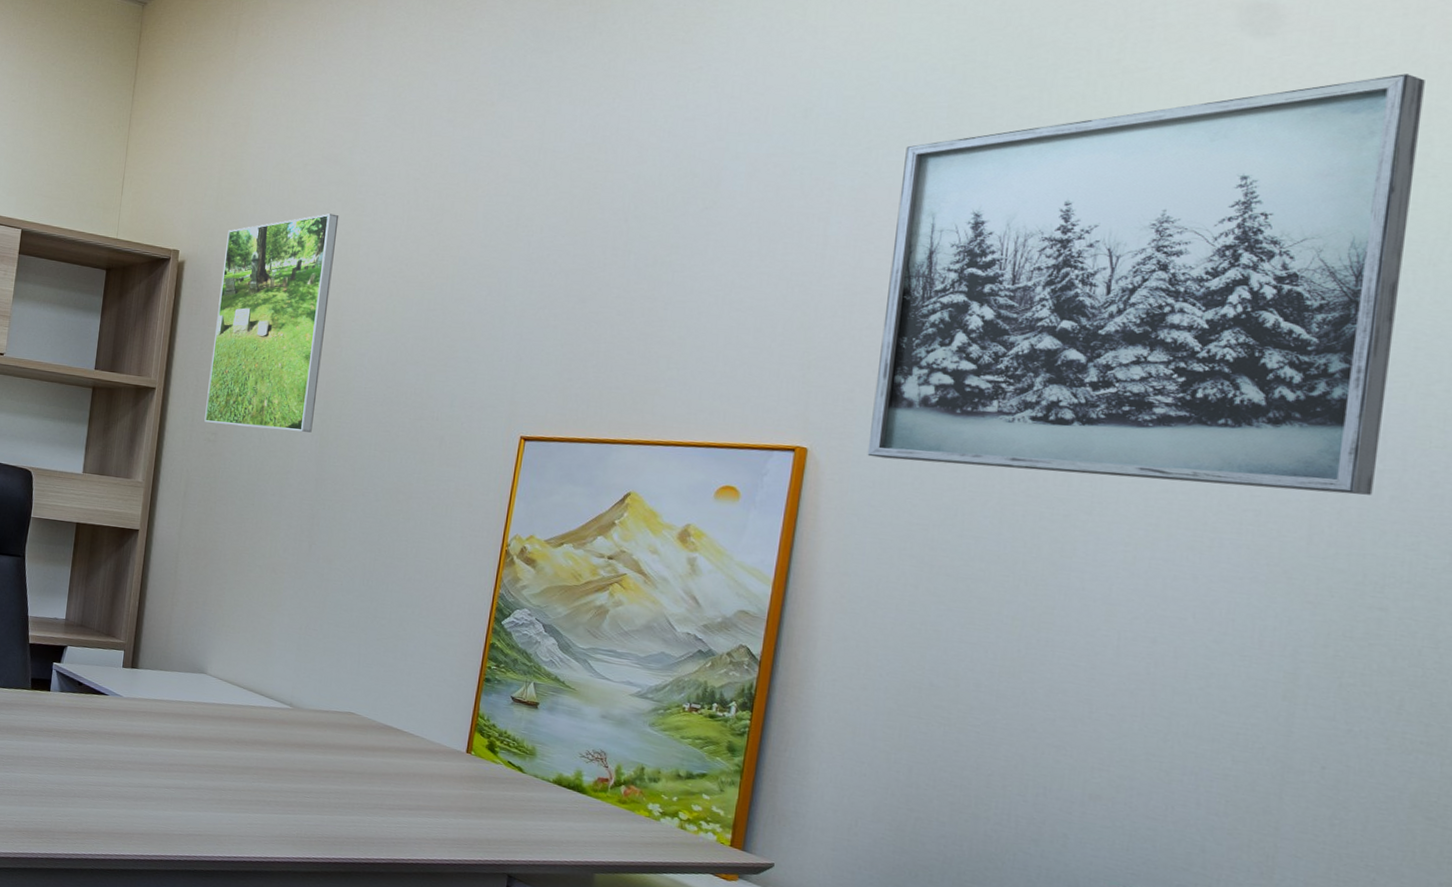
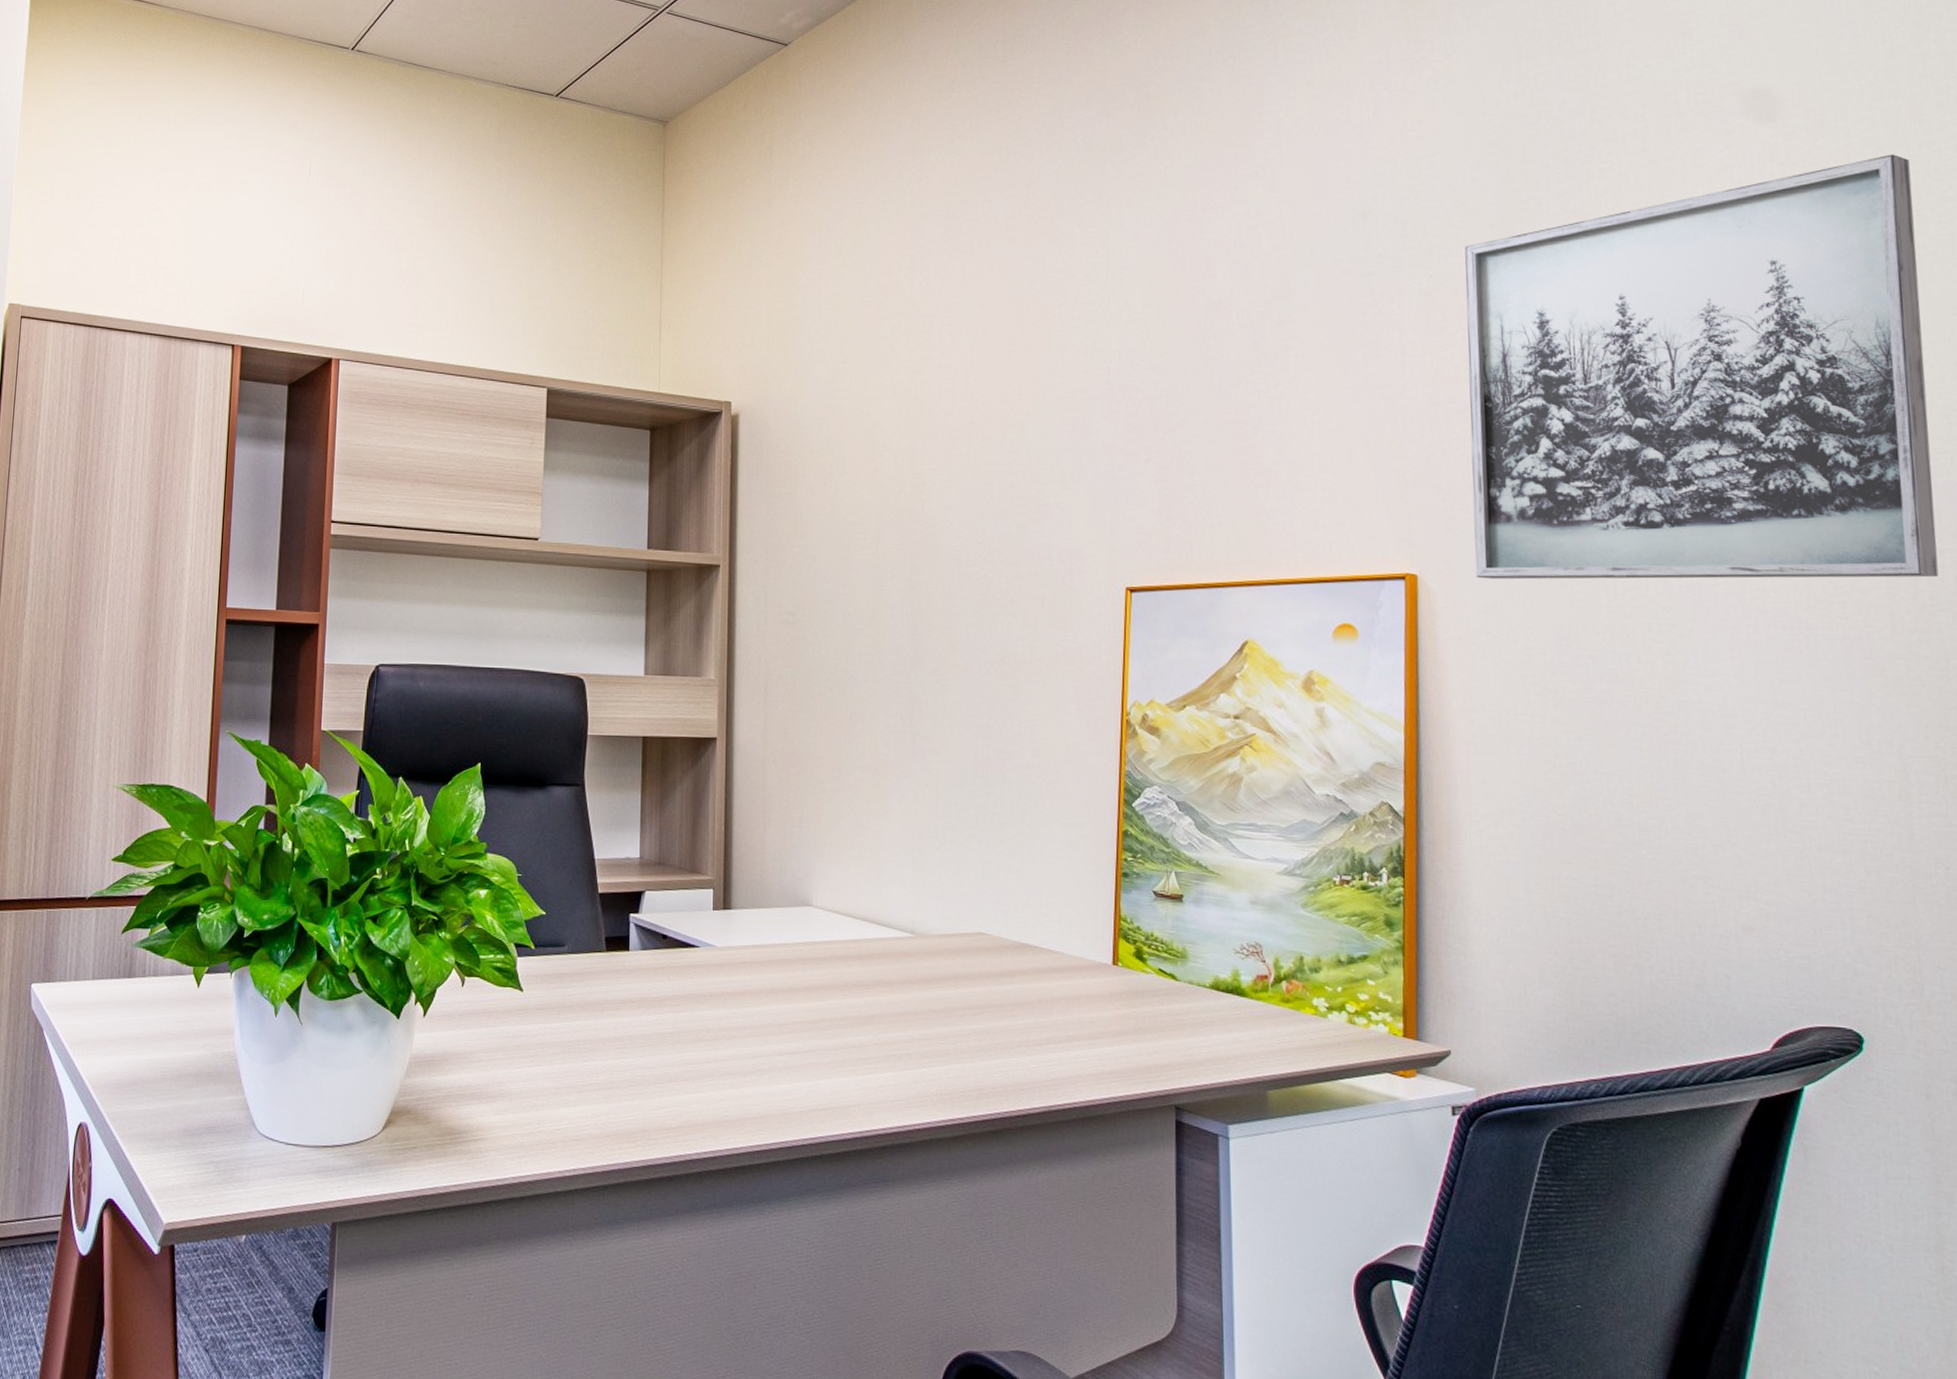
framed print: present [204,213,339,433] -> none [779,350,904,603]

